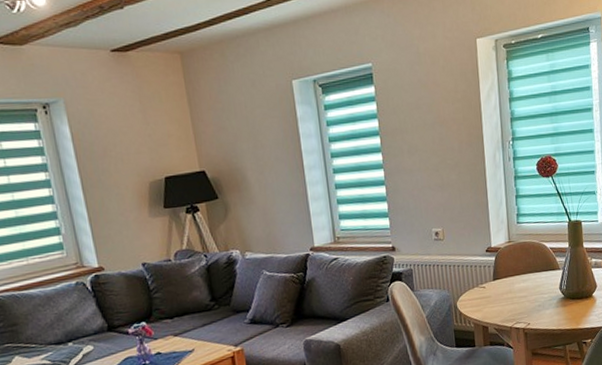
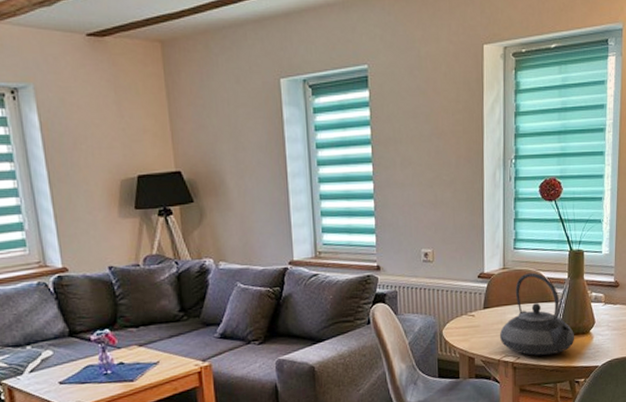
teapot: none [509,244,580,321] -> present [499,272,575,356]

